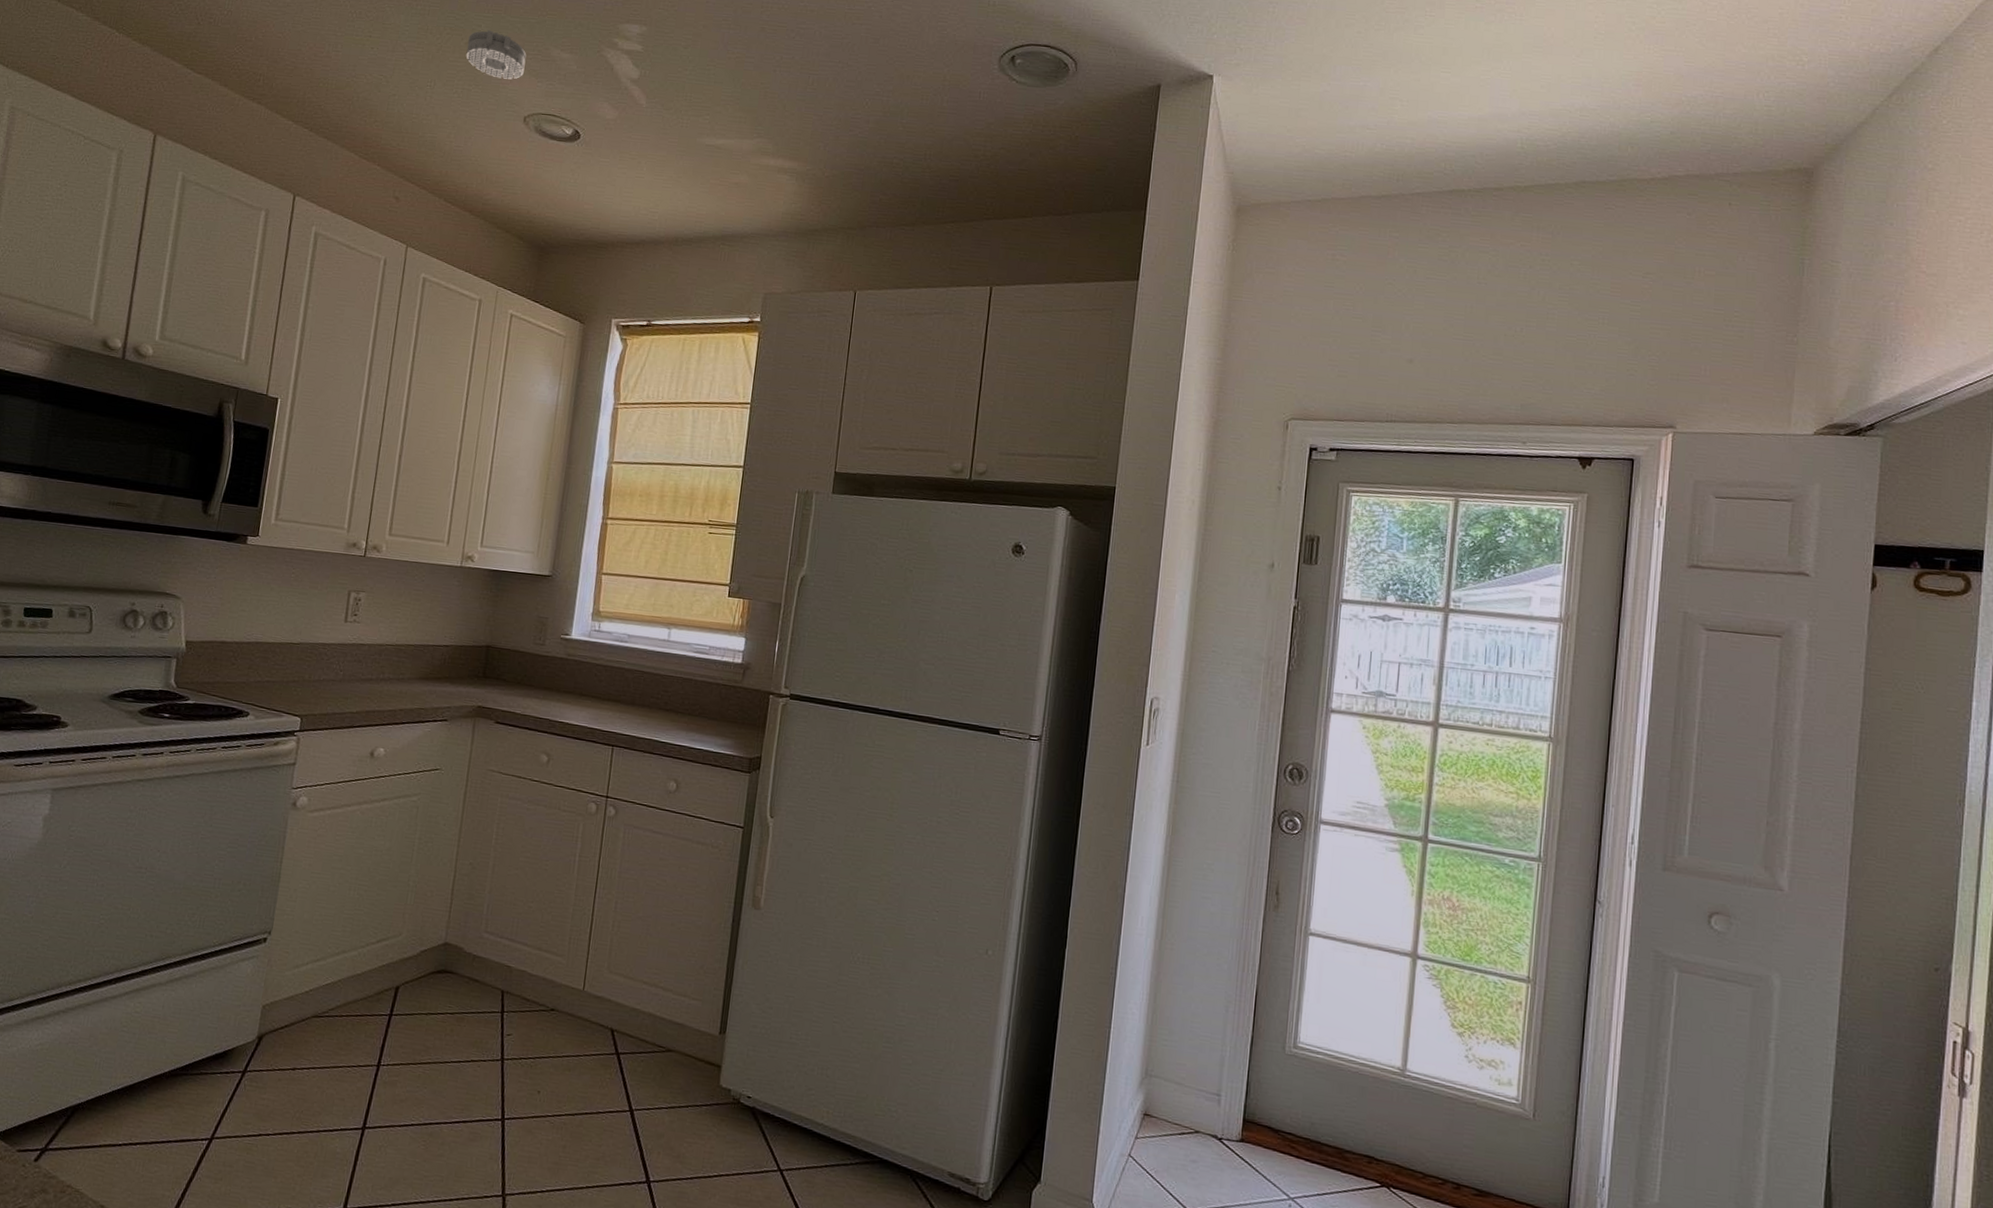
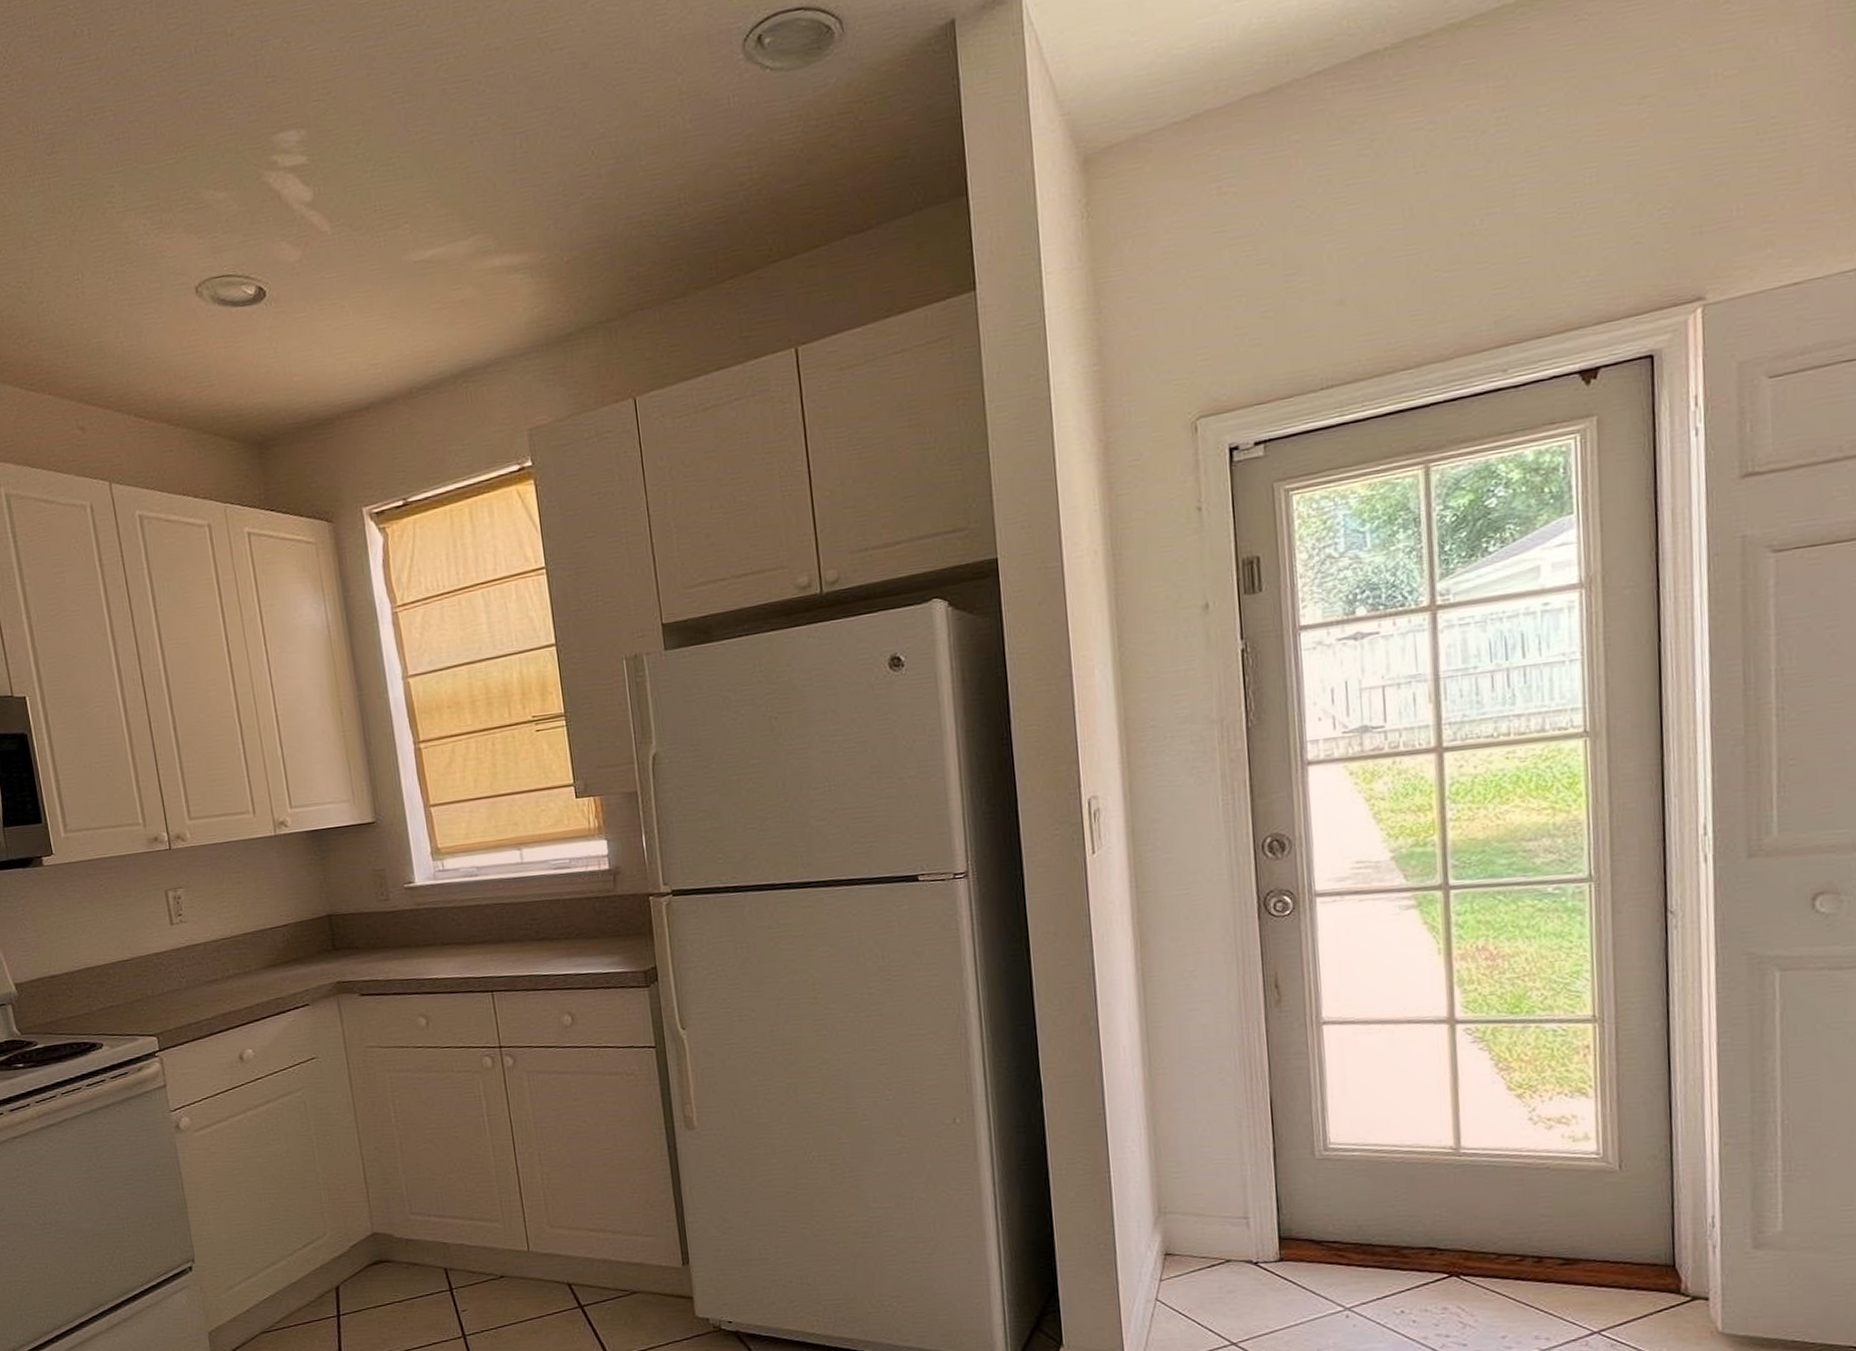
smoke detector: present [466,30,527,80] -> none [103,188,180,247]

